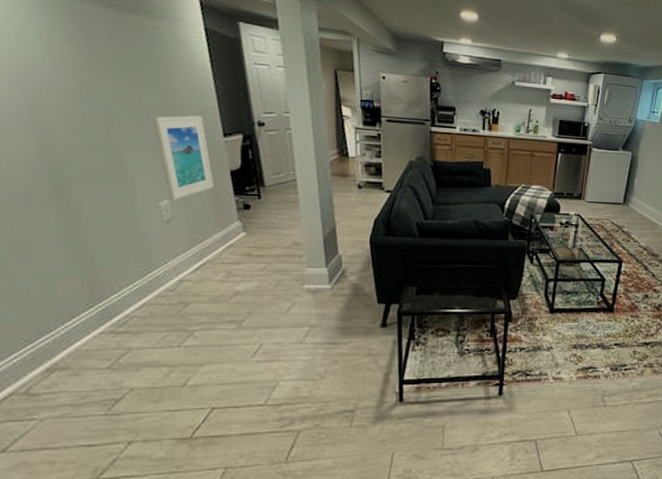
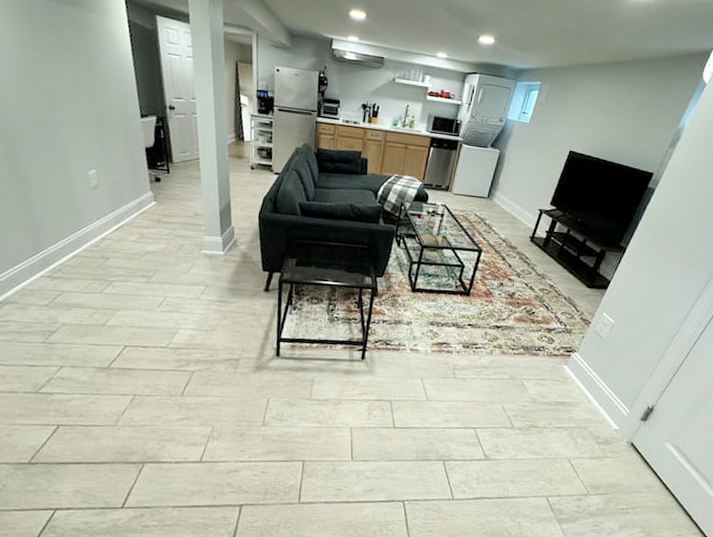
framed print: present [153,115,215,200] -> none [84,97,133,171]

